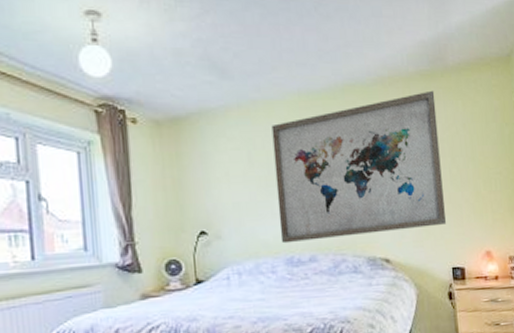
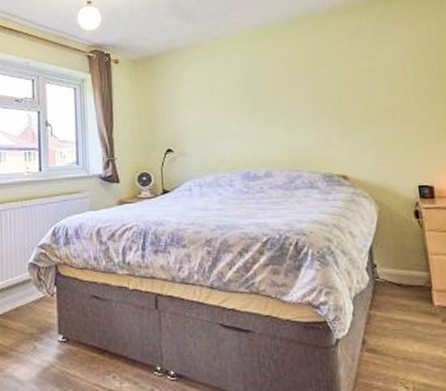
wall art: present [271,90,447,244] -> none [230,13,411,160]

